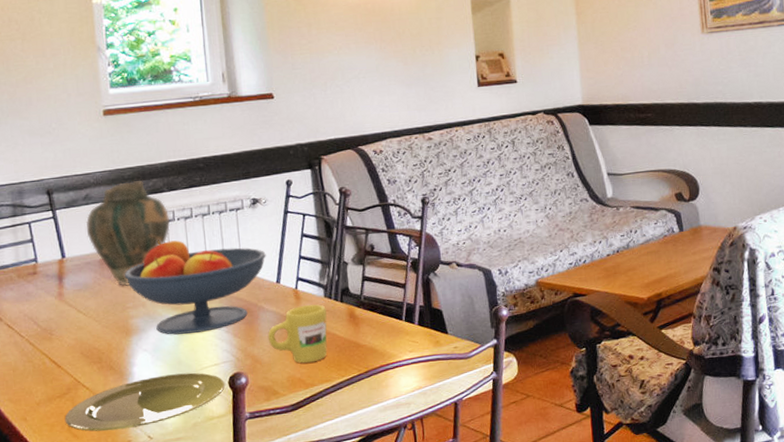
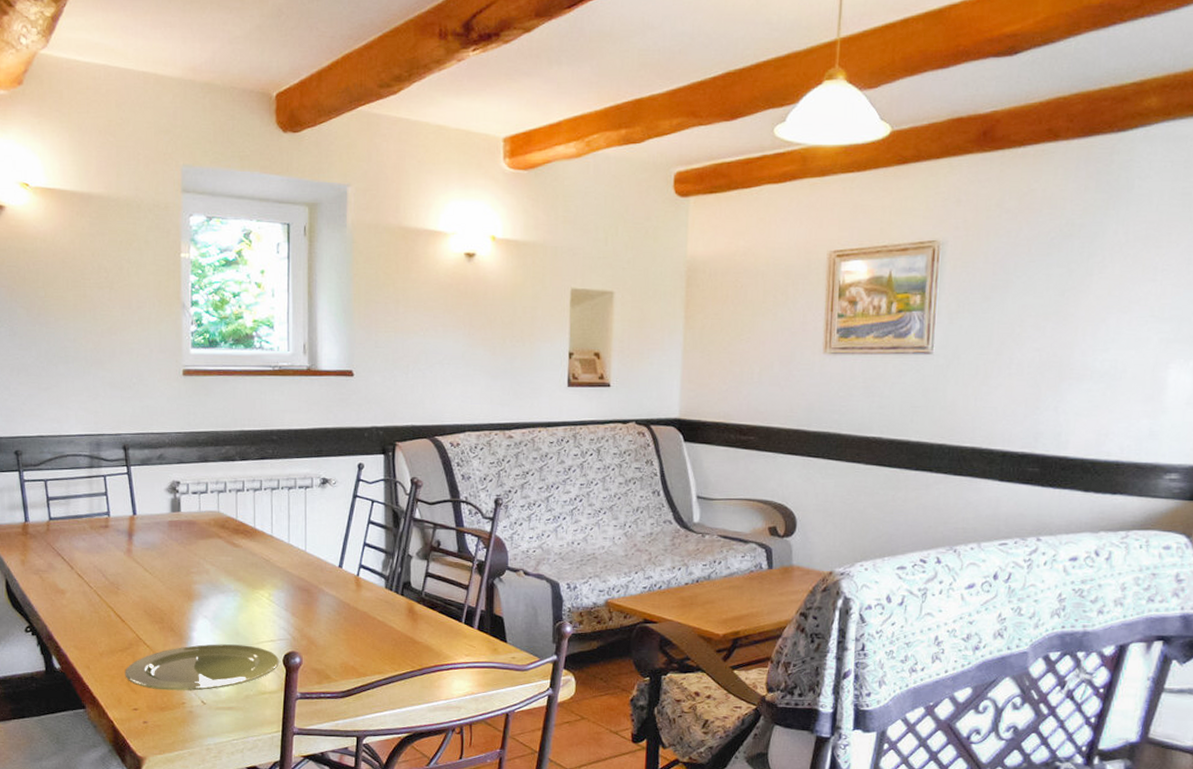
vase: present [85,180,170,287] -> none [158,445,240,552]
fruit bowl: present [124,240,266,335] -> none [191,510,331,607]
mug: present [267,304,327,364] -> none [325,594,386,652]

